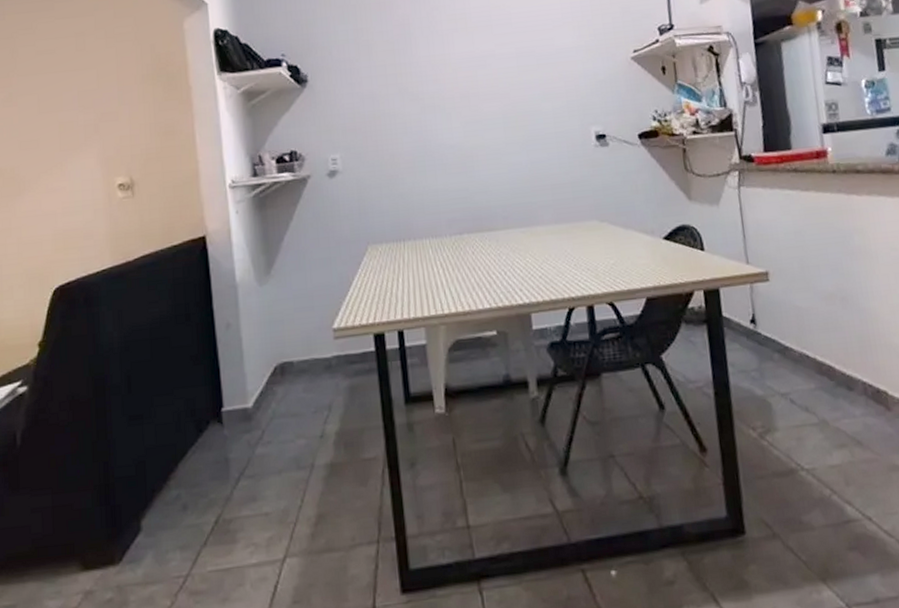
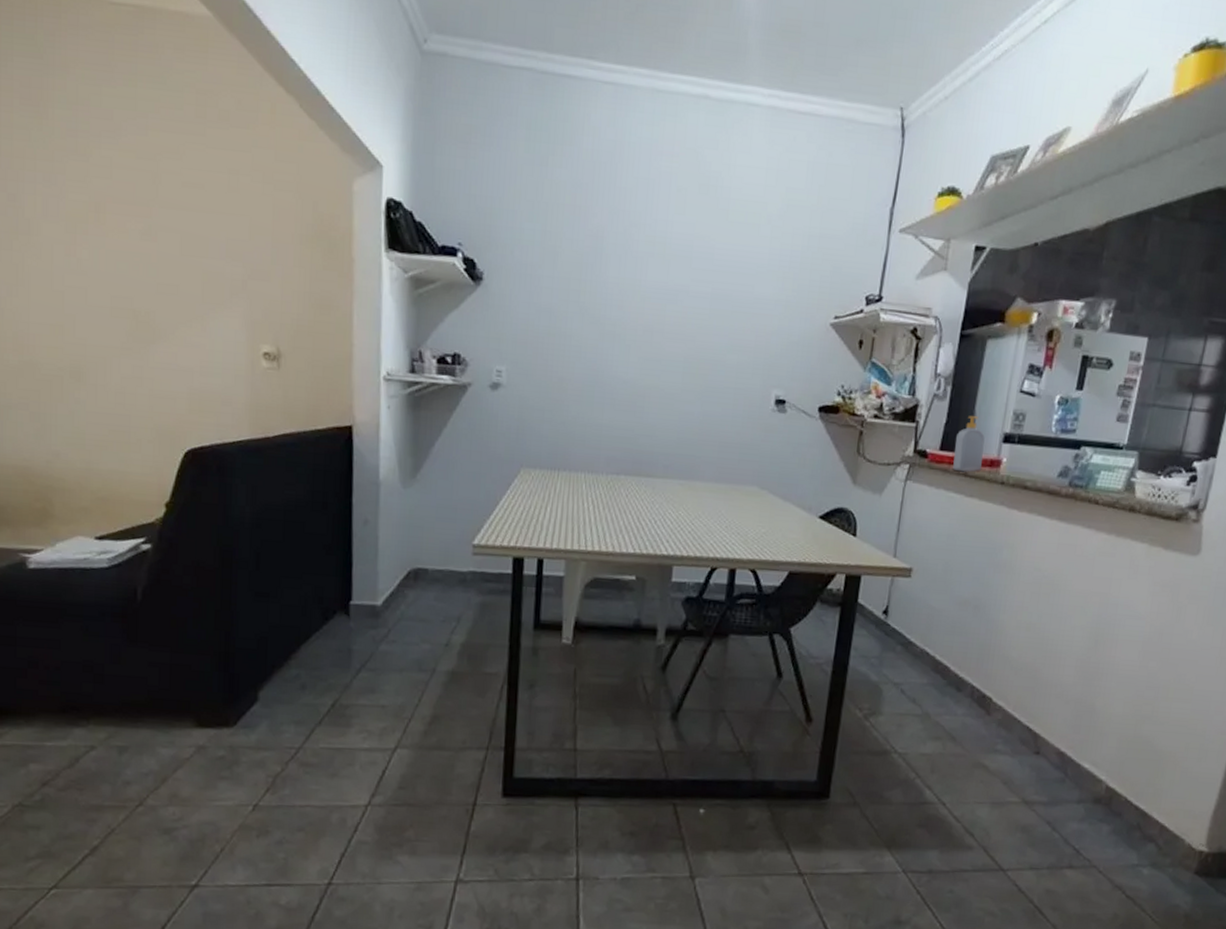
soap bottle: none [776,113,809,169] -> present [953,415,985,473]

